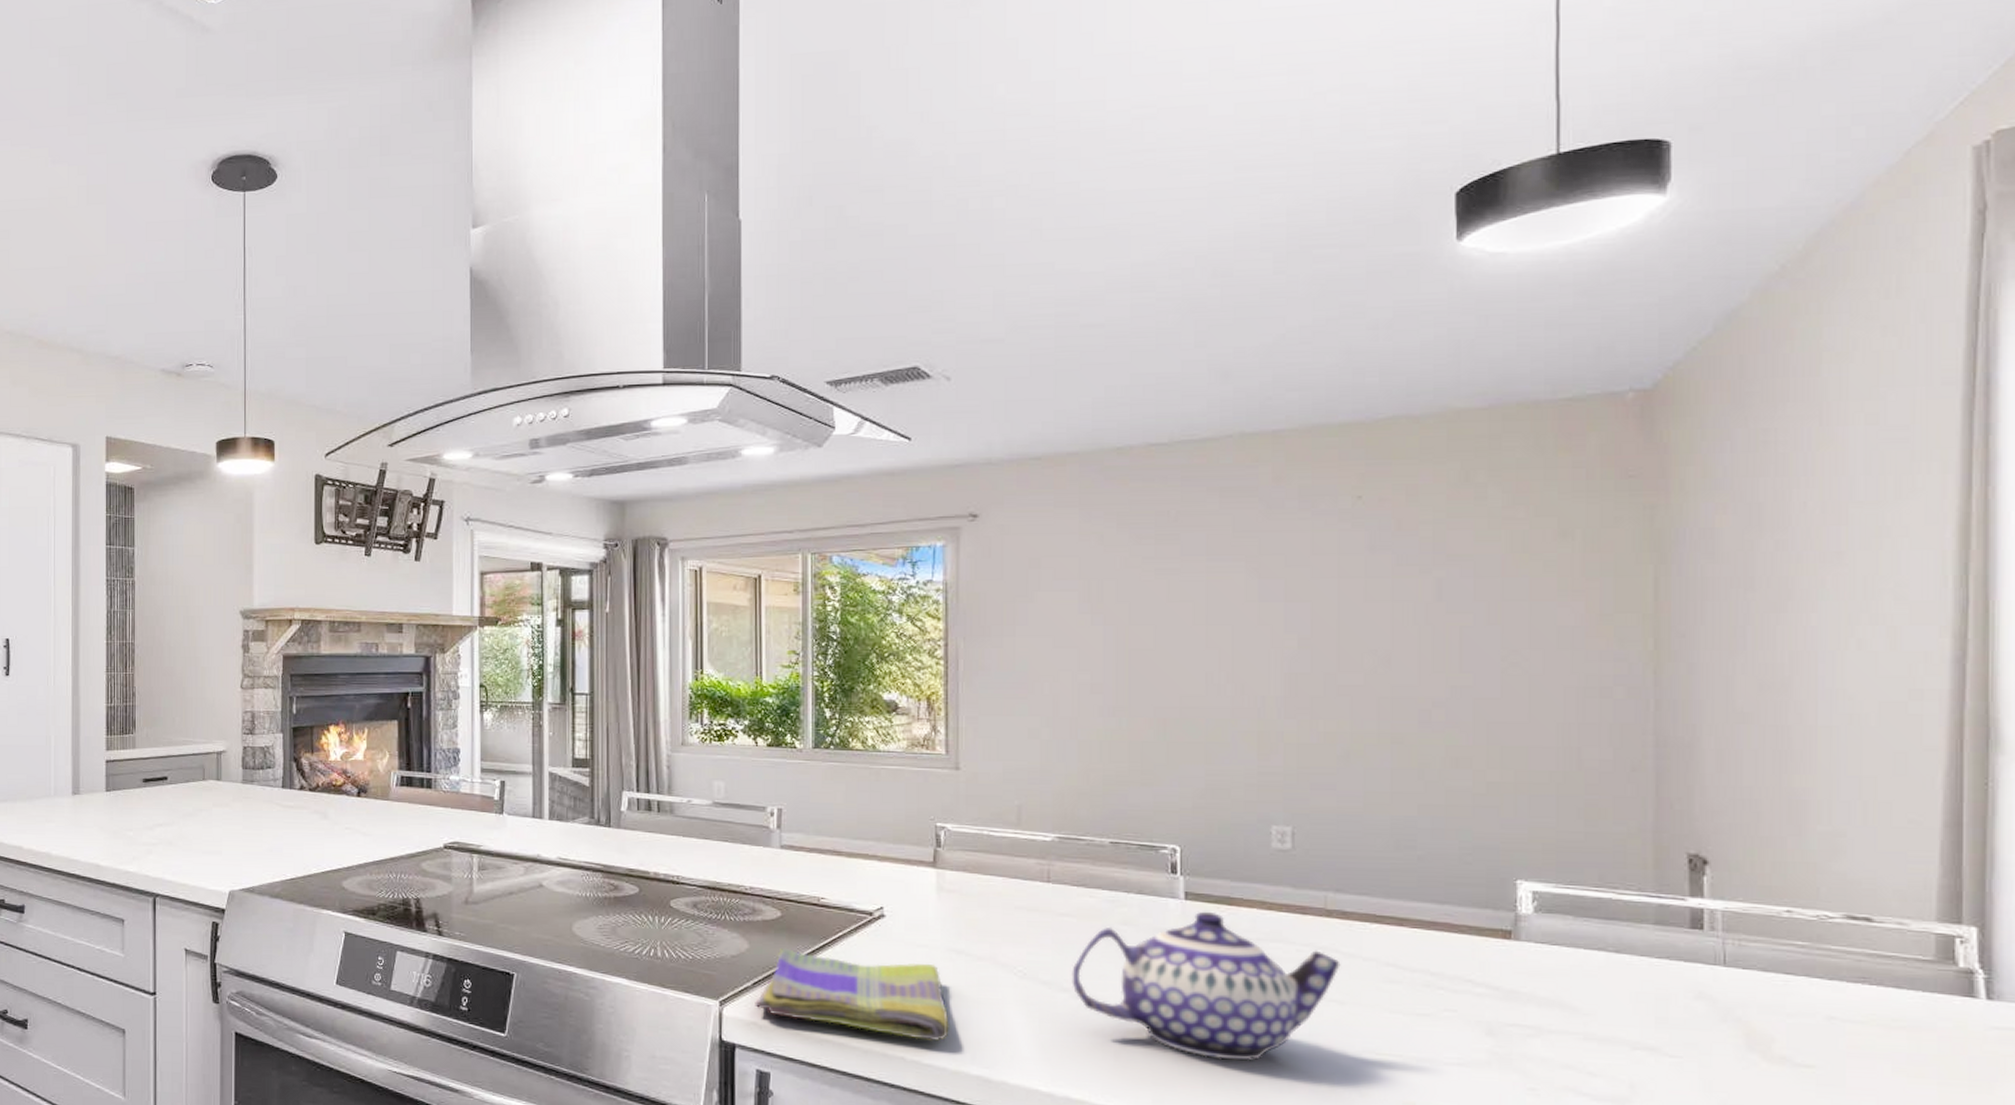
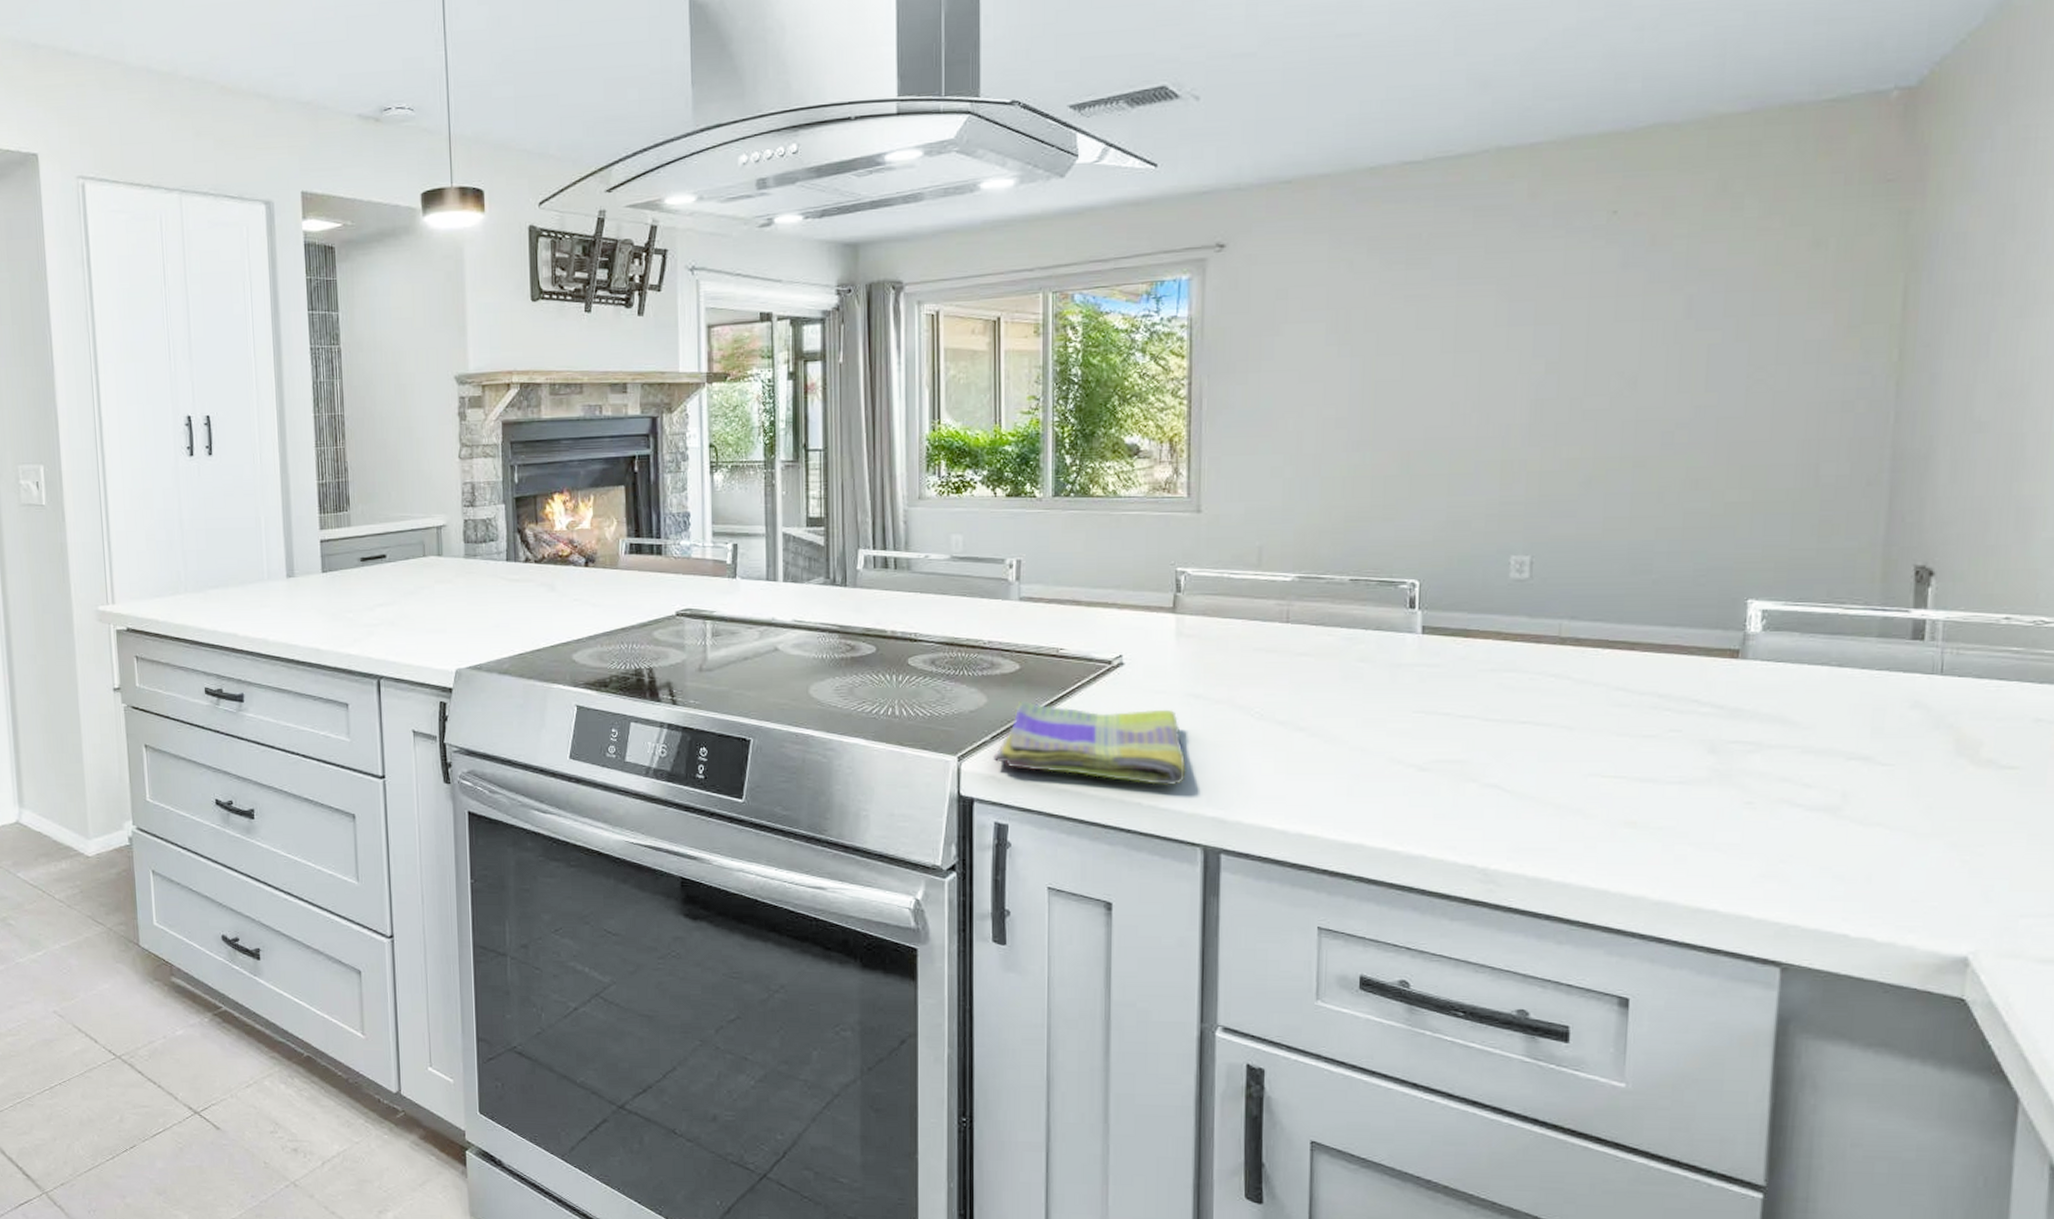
teapot: present [1072,911,1341,1061] -> none [1308,644,1572,789]

